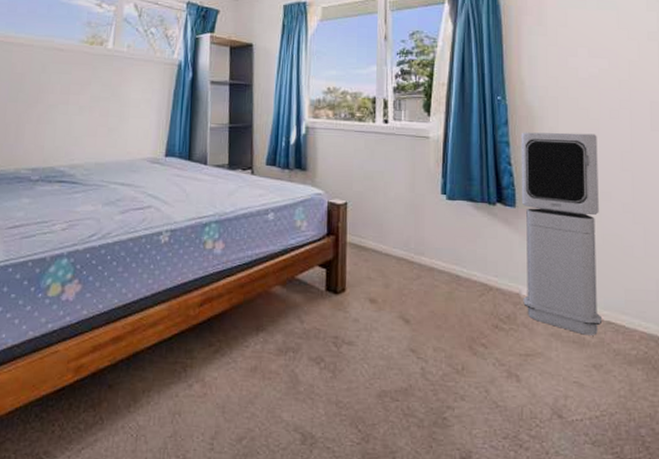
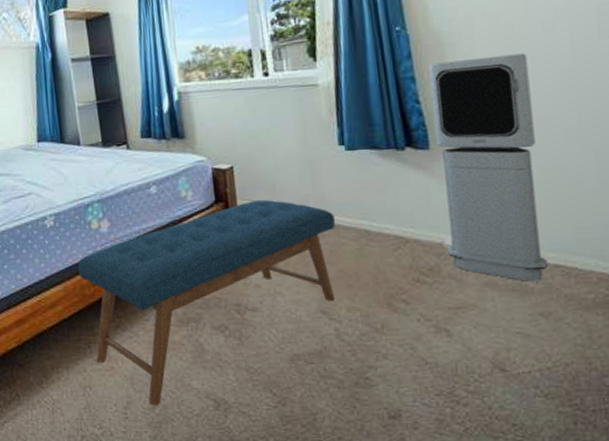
bench: none [185,236,432,437] -> present [77,199,336,405]

